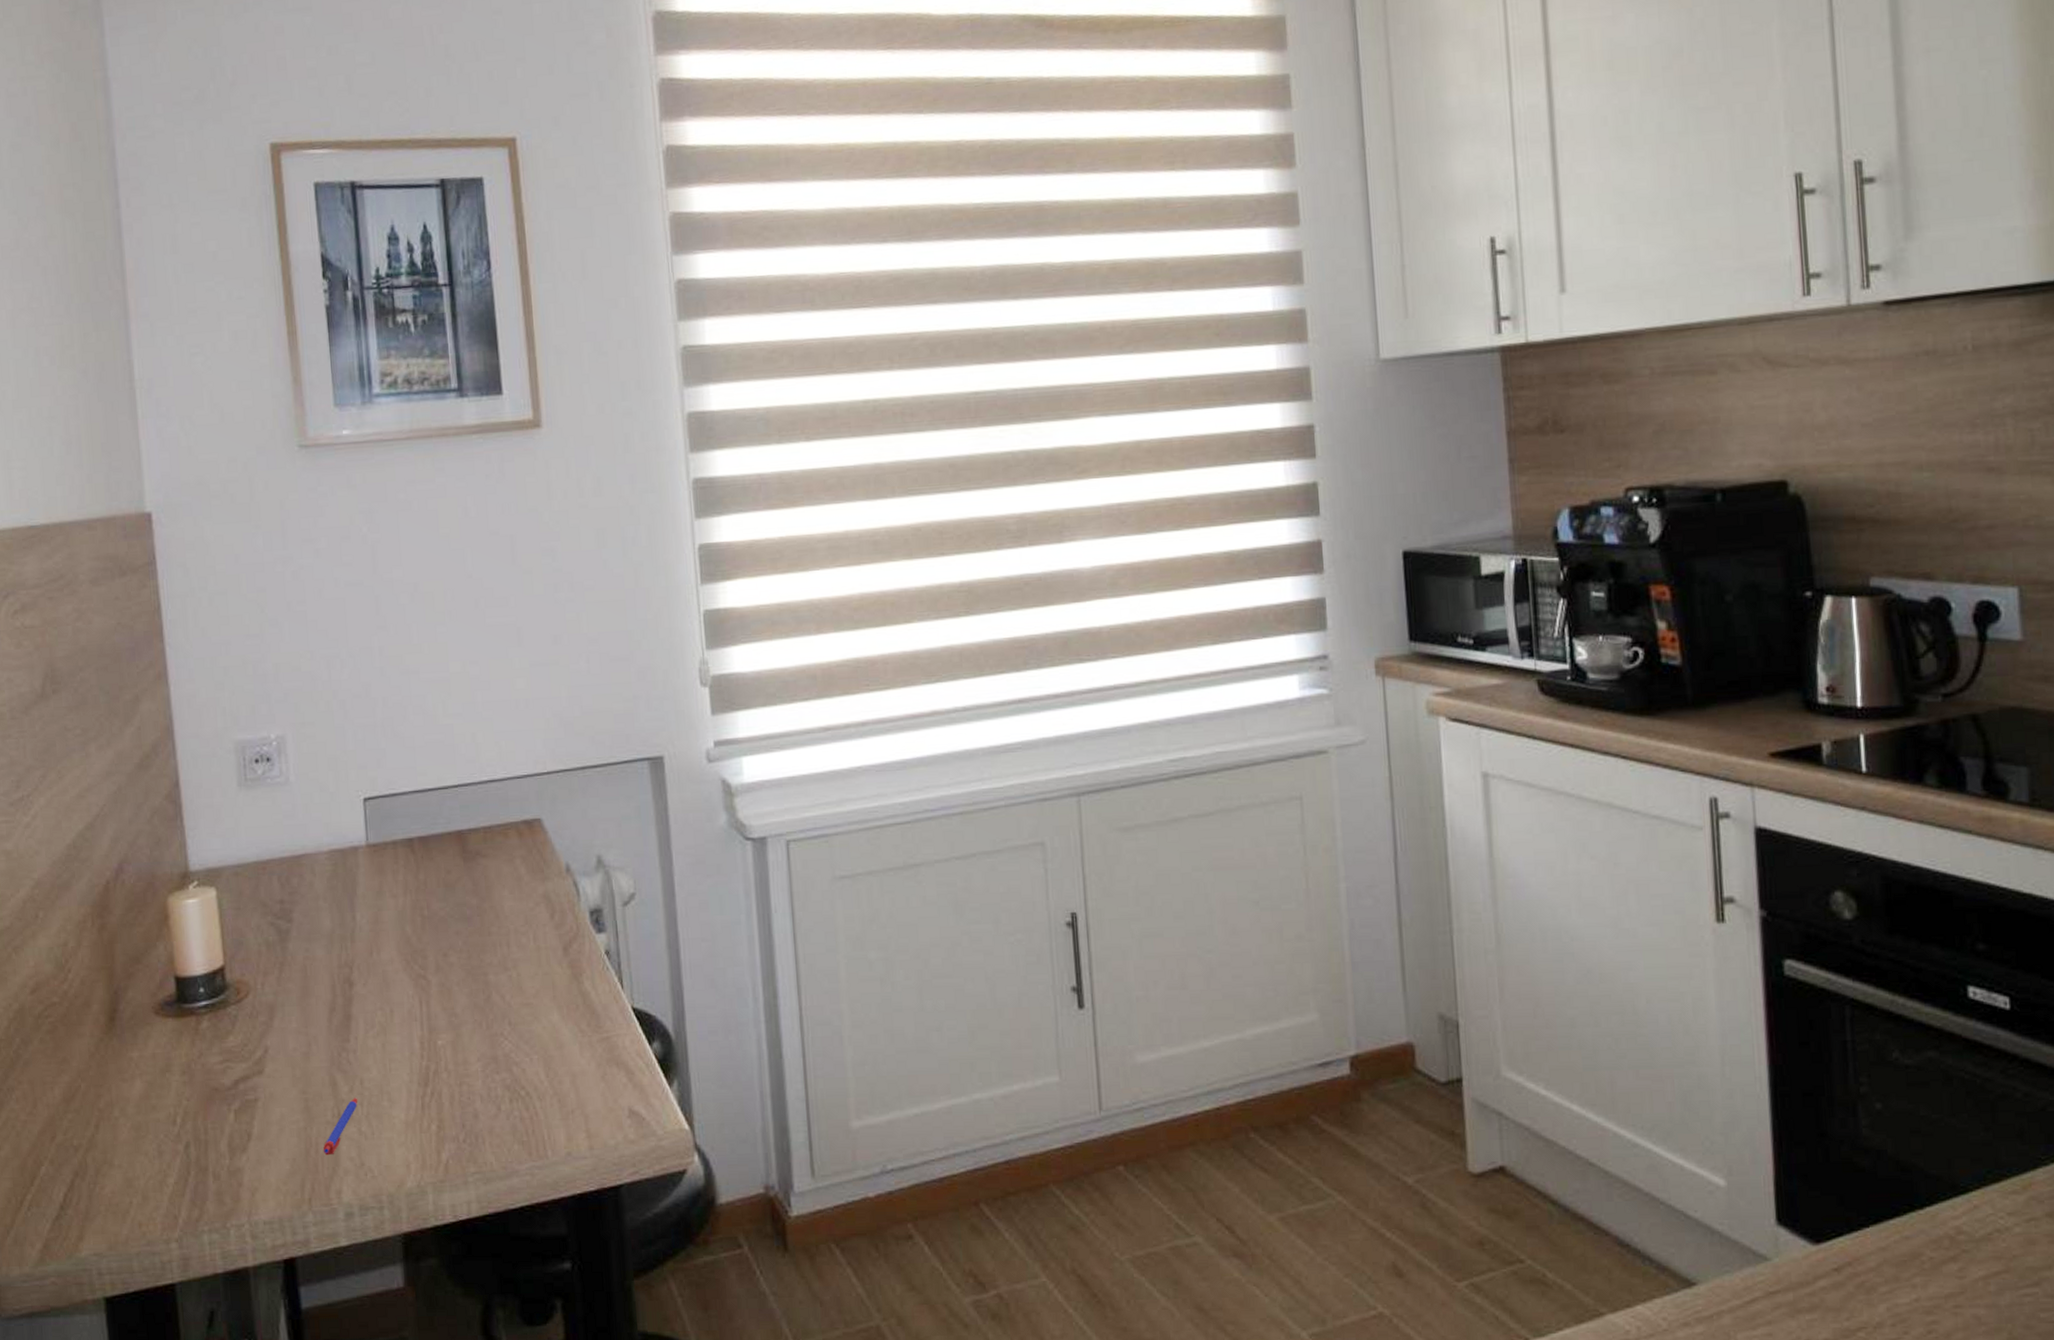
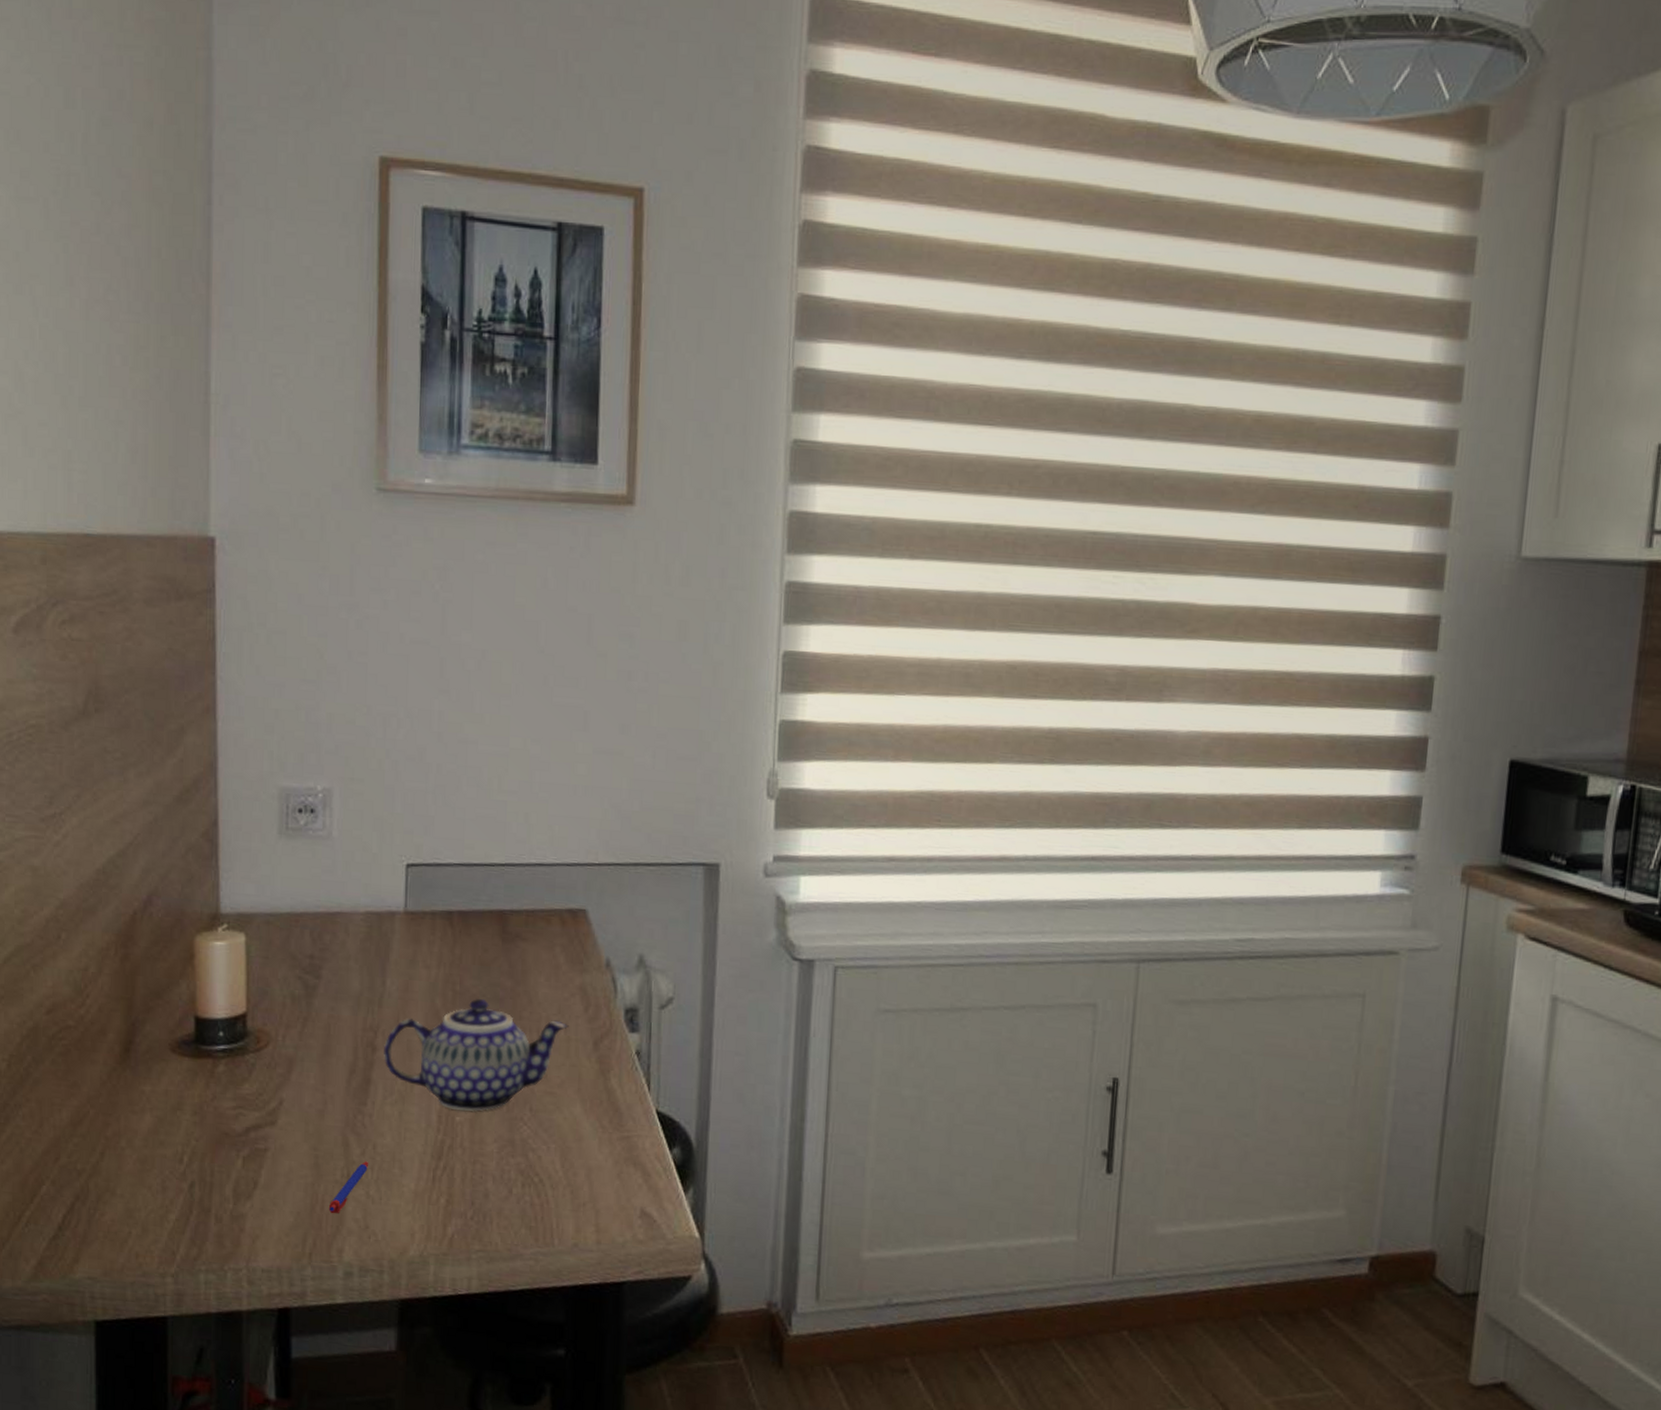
teapot: none [360,920,537,1034] -> present [384,999,569,1111]

